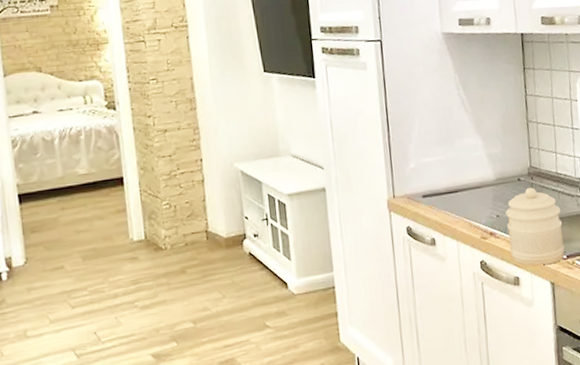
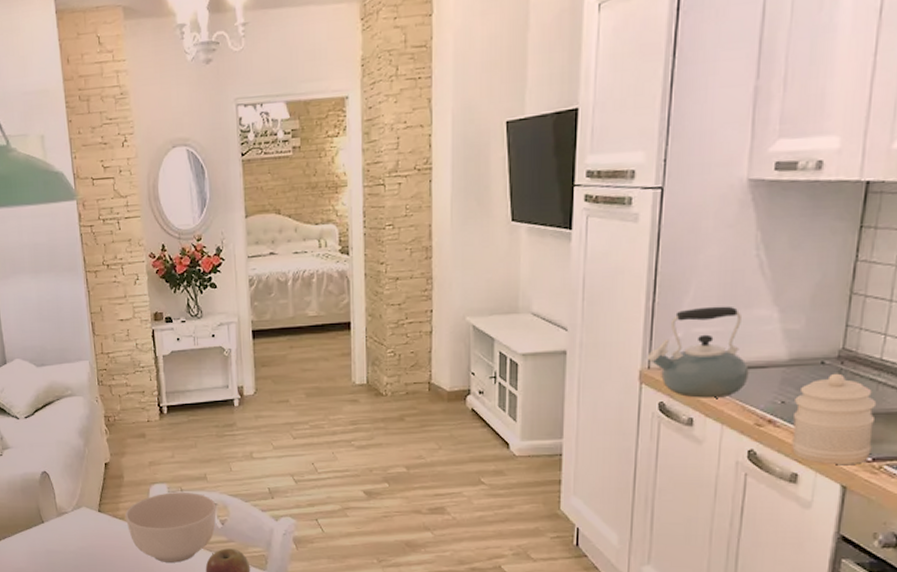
kettle: none [391,137,470,221] -> present [647,306,749,398]

